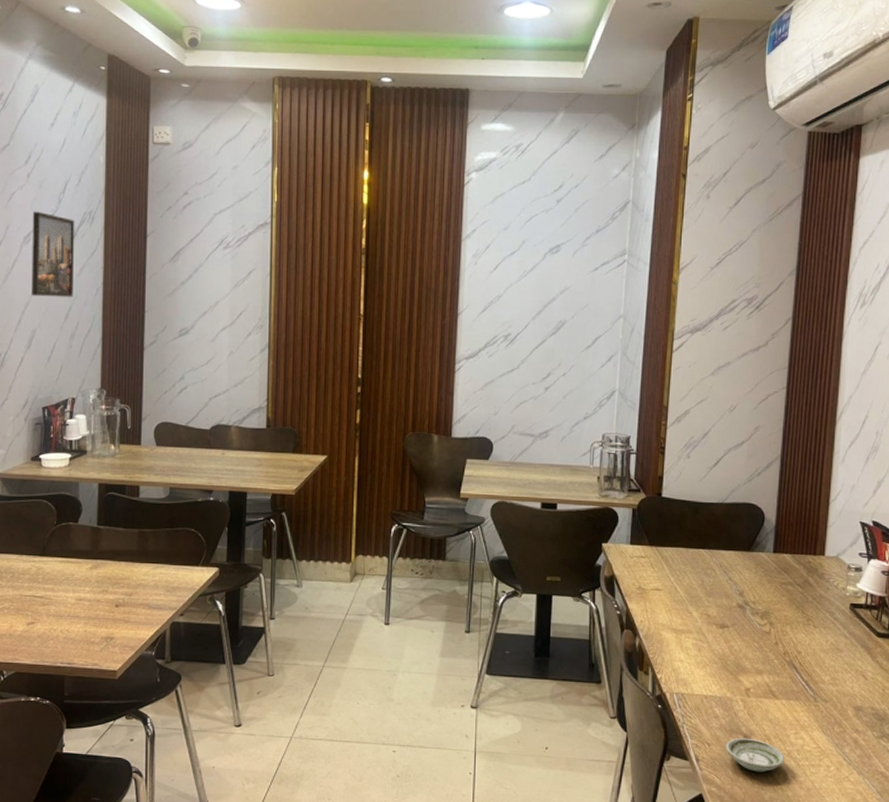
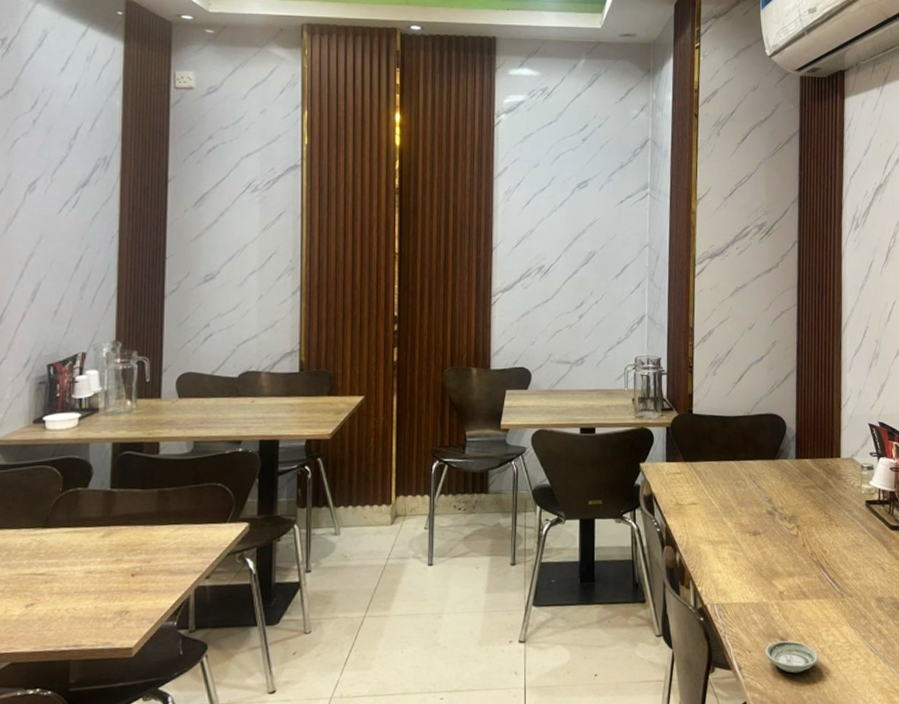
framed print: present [32,211,75,297] -> none [37,158,88,247]

